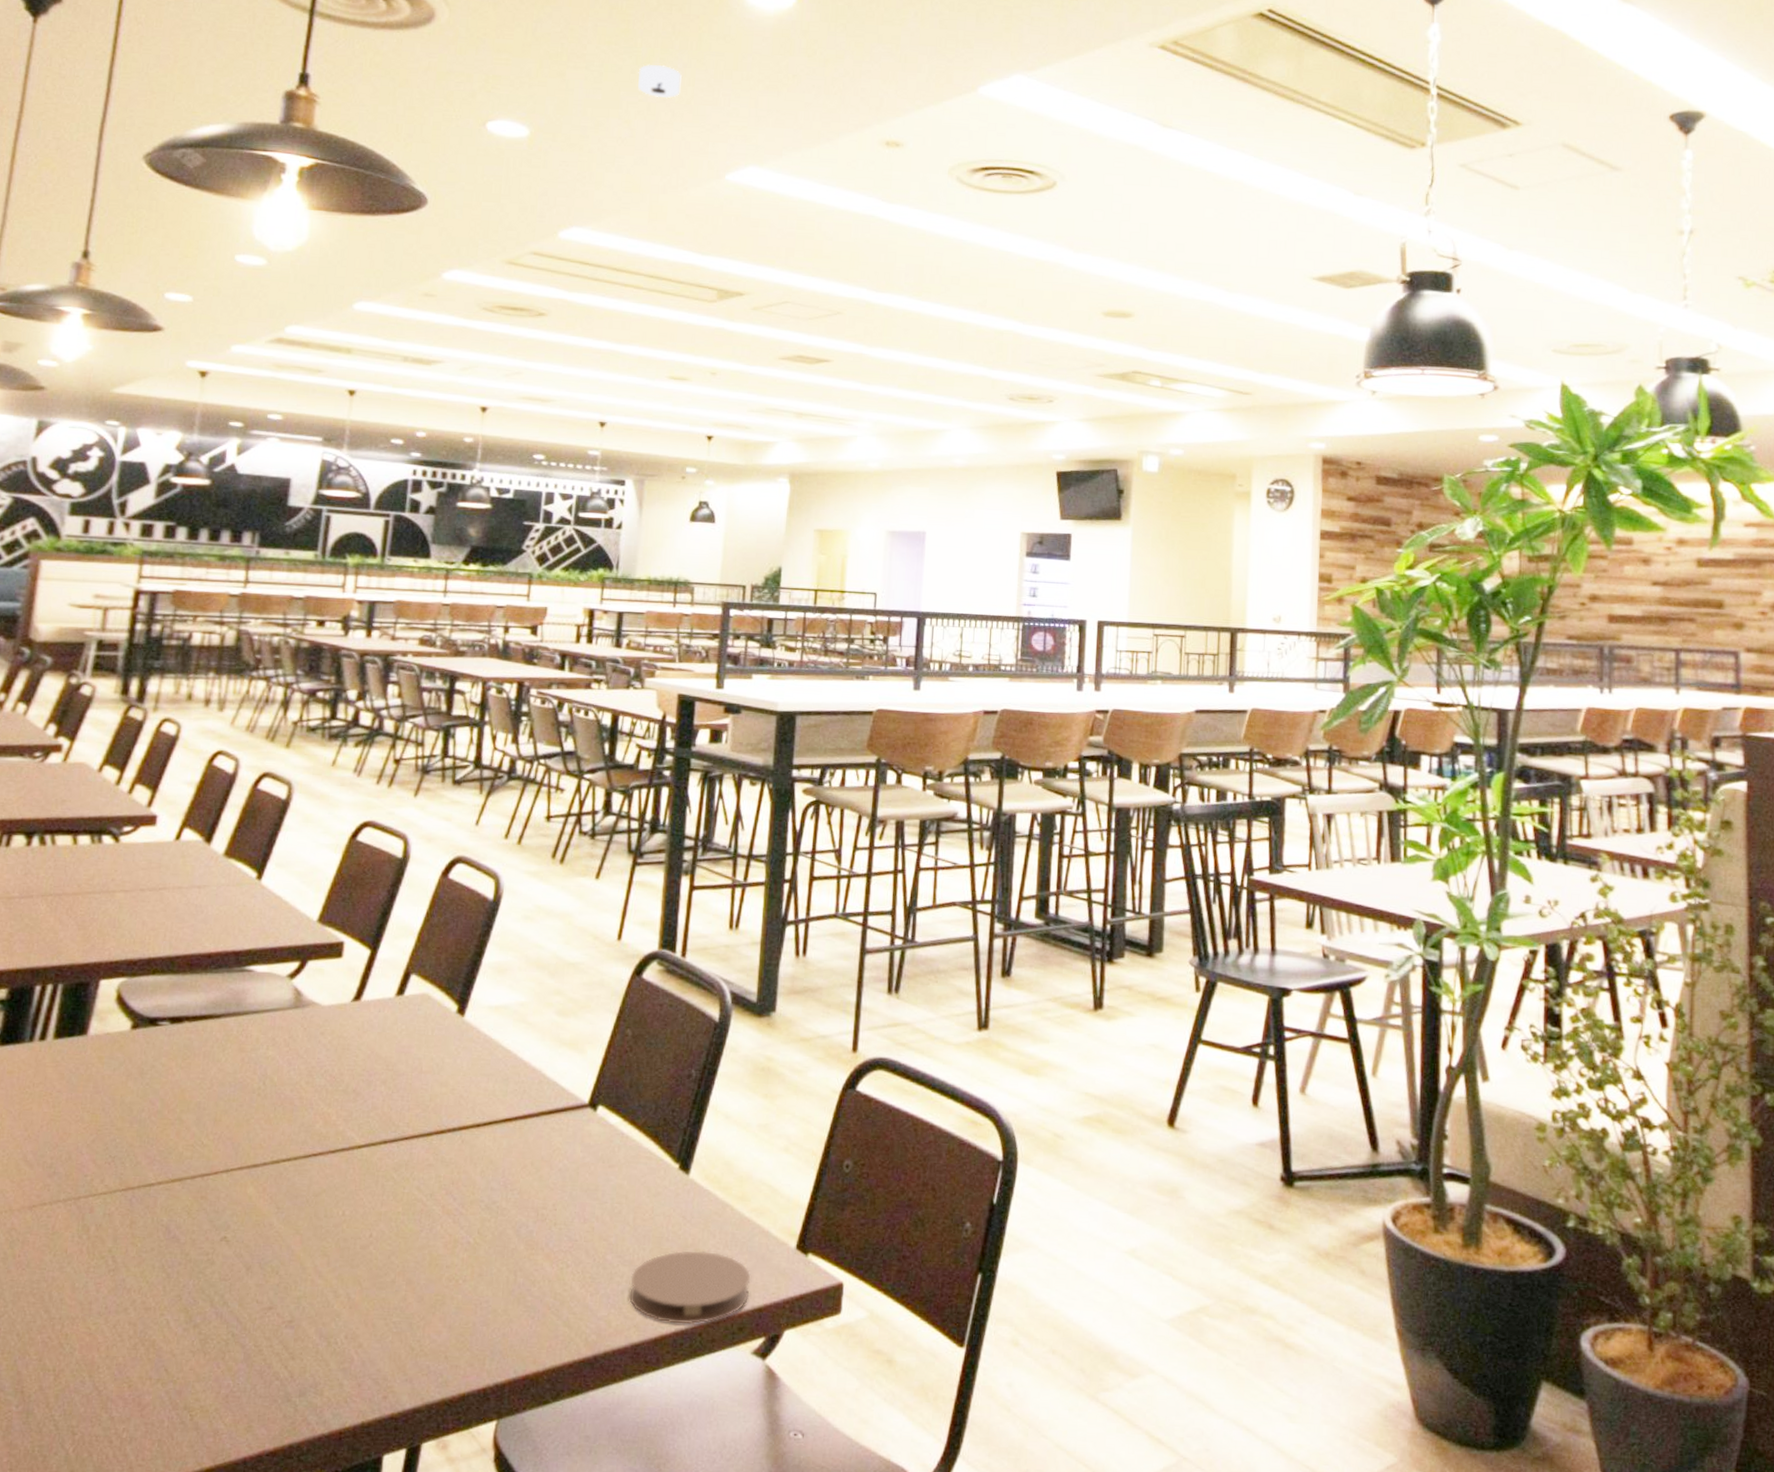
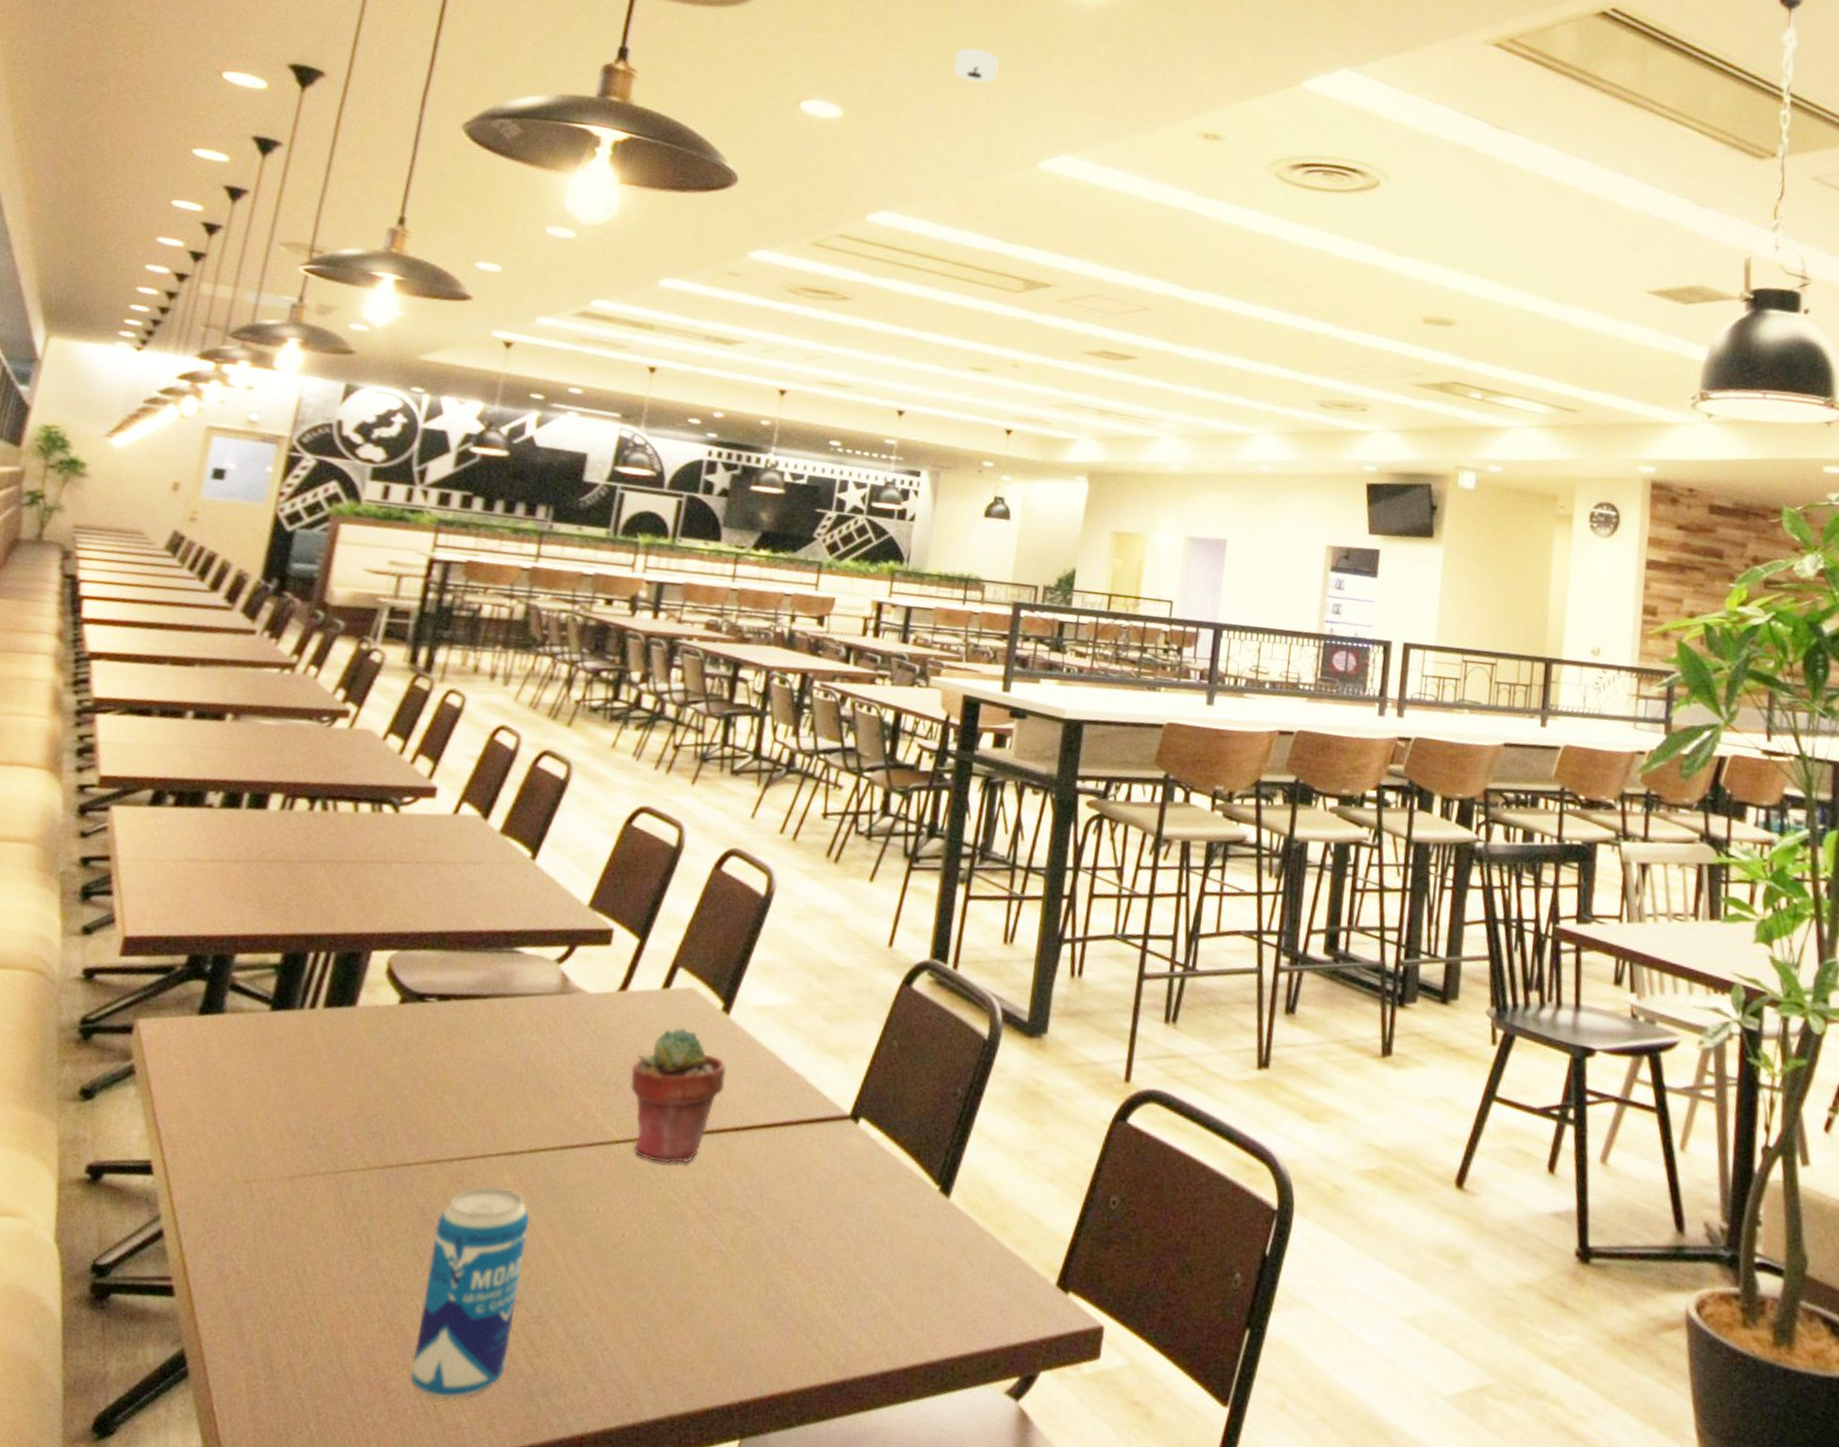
beverage can: none [165,1199,277,1408] -> present [410,1186,530,1400]
potted succulent: none [370,1032,465,1164] -> present [630,1027,727,1164]
coaster: present [629,1251,751,1325] -> none [881,1278,1008,1357]

